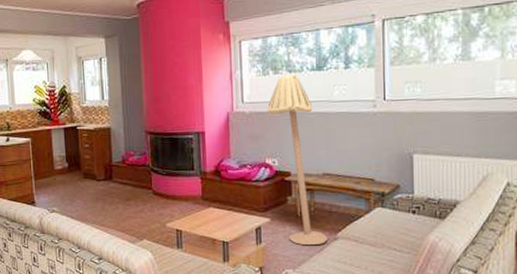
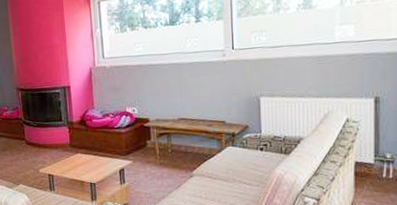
floor lamp: present [266,73,327,246] -> none [125,29,184,183]

